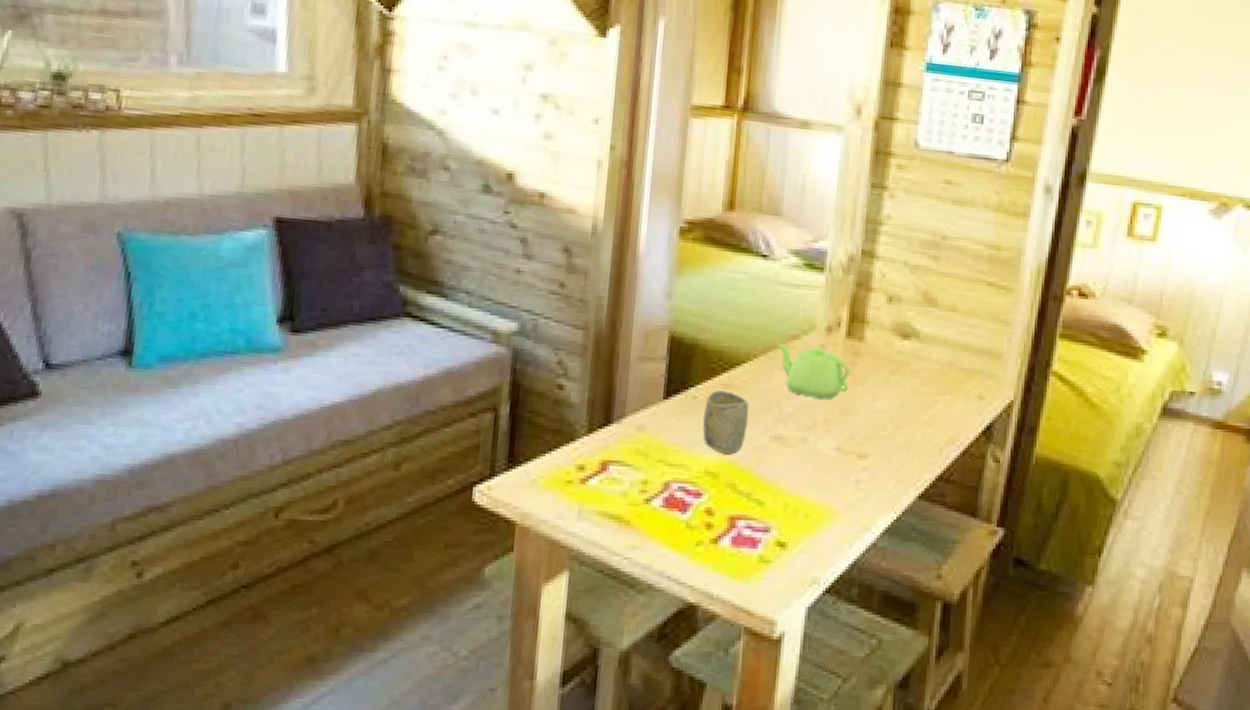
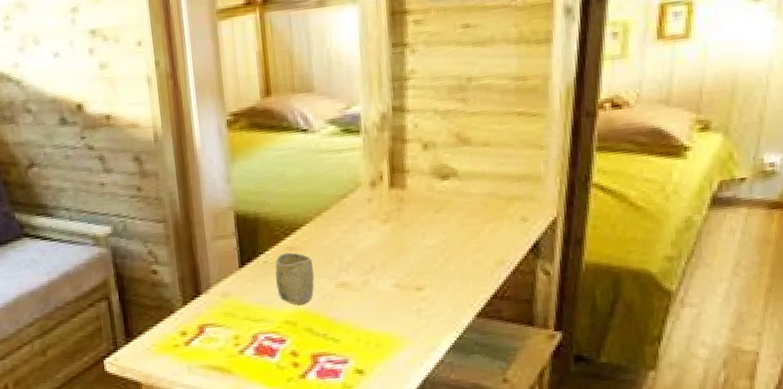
teapot: present [777,343,850,400] -> none [328,201,399,247]

